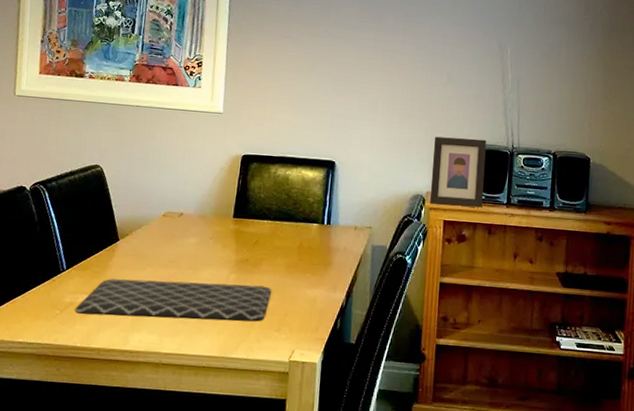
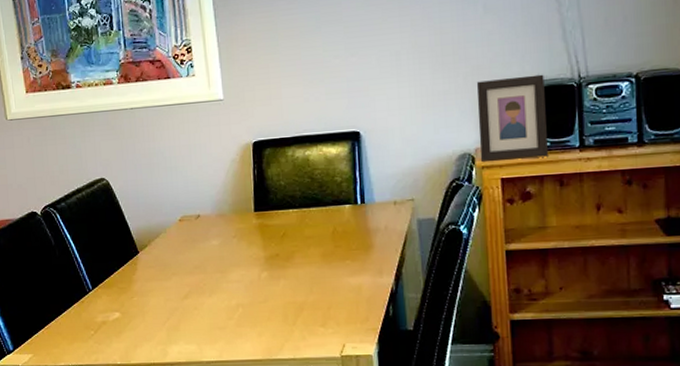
placemat: present [75,279,272,321] -> none [109,280,310,331]

